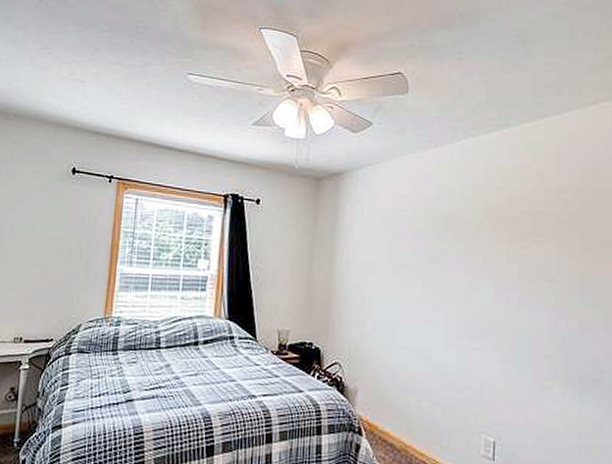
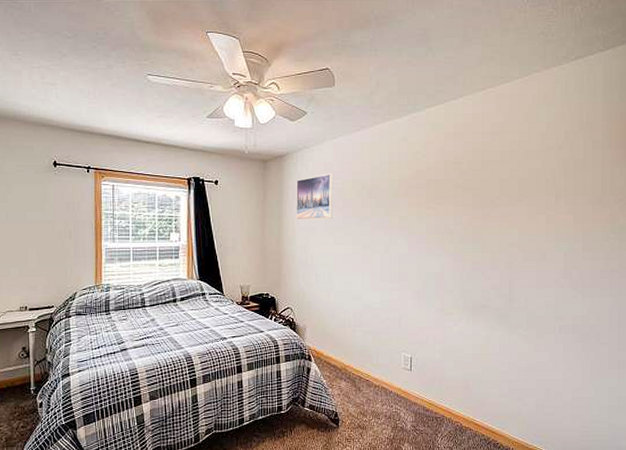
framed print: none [353,197,401,254] -> present [296,173,333,220]

